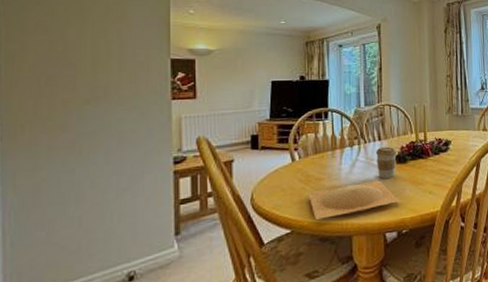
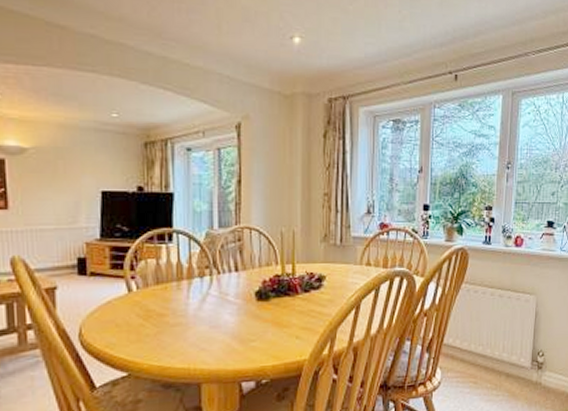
plate: present [308,180,400,220] -> none [148,319,260,363]
coffee cup: present [376,146,397,179] -> none [232,279,257,318]

